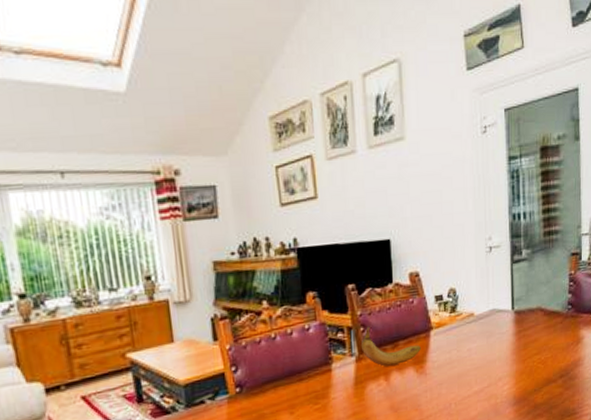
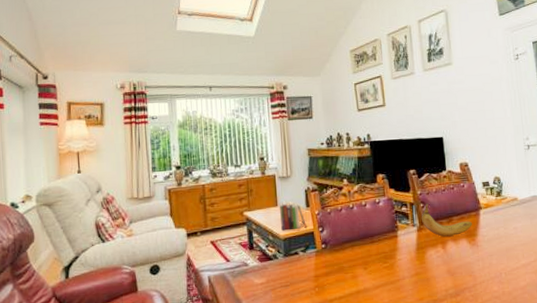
books: none [175,334,215,375] -> present [278,201,307,231]

